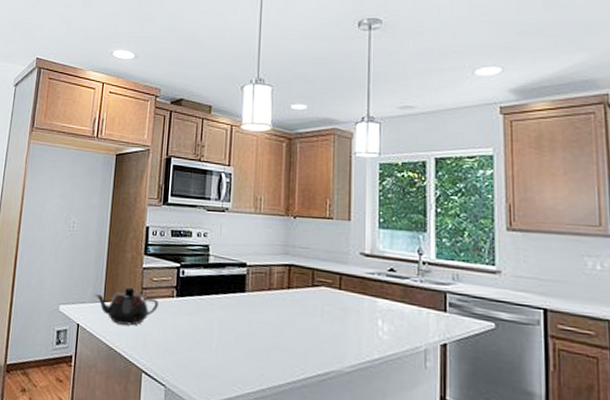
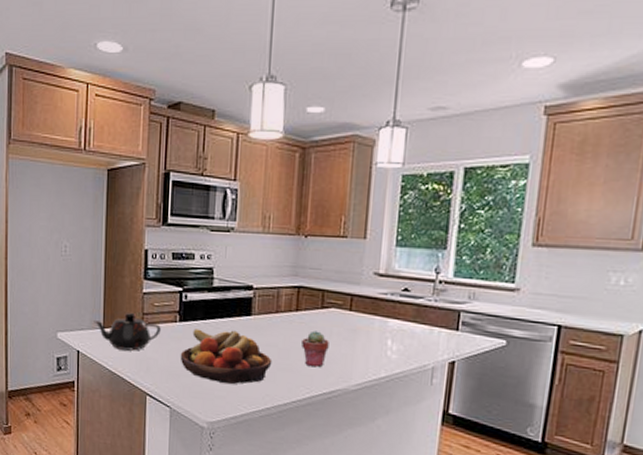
fruit bowl: none [176,304,266,363] -> present [180,329,272,384]
potted succulent: none [294,309,321,347] -> present [302,330,329,368]

